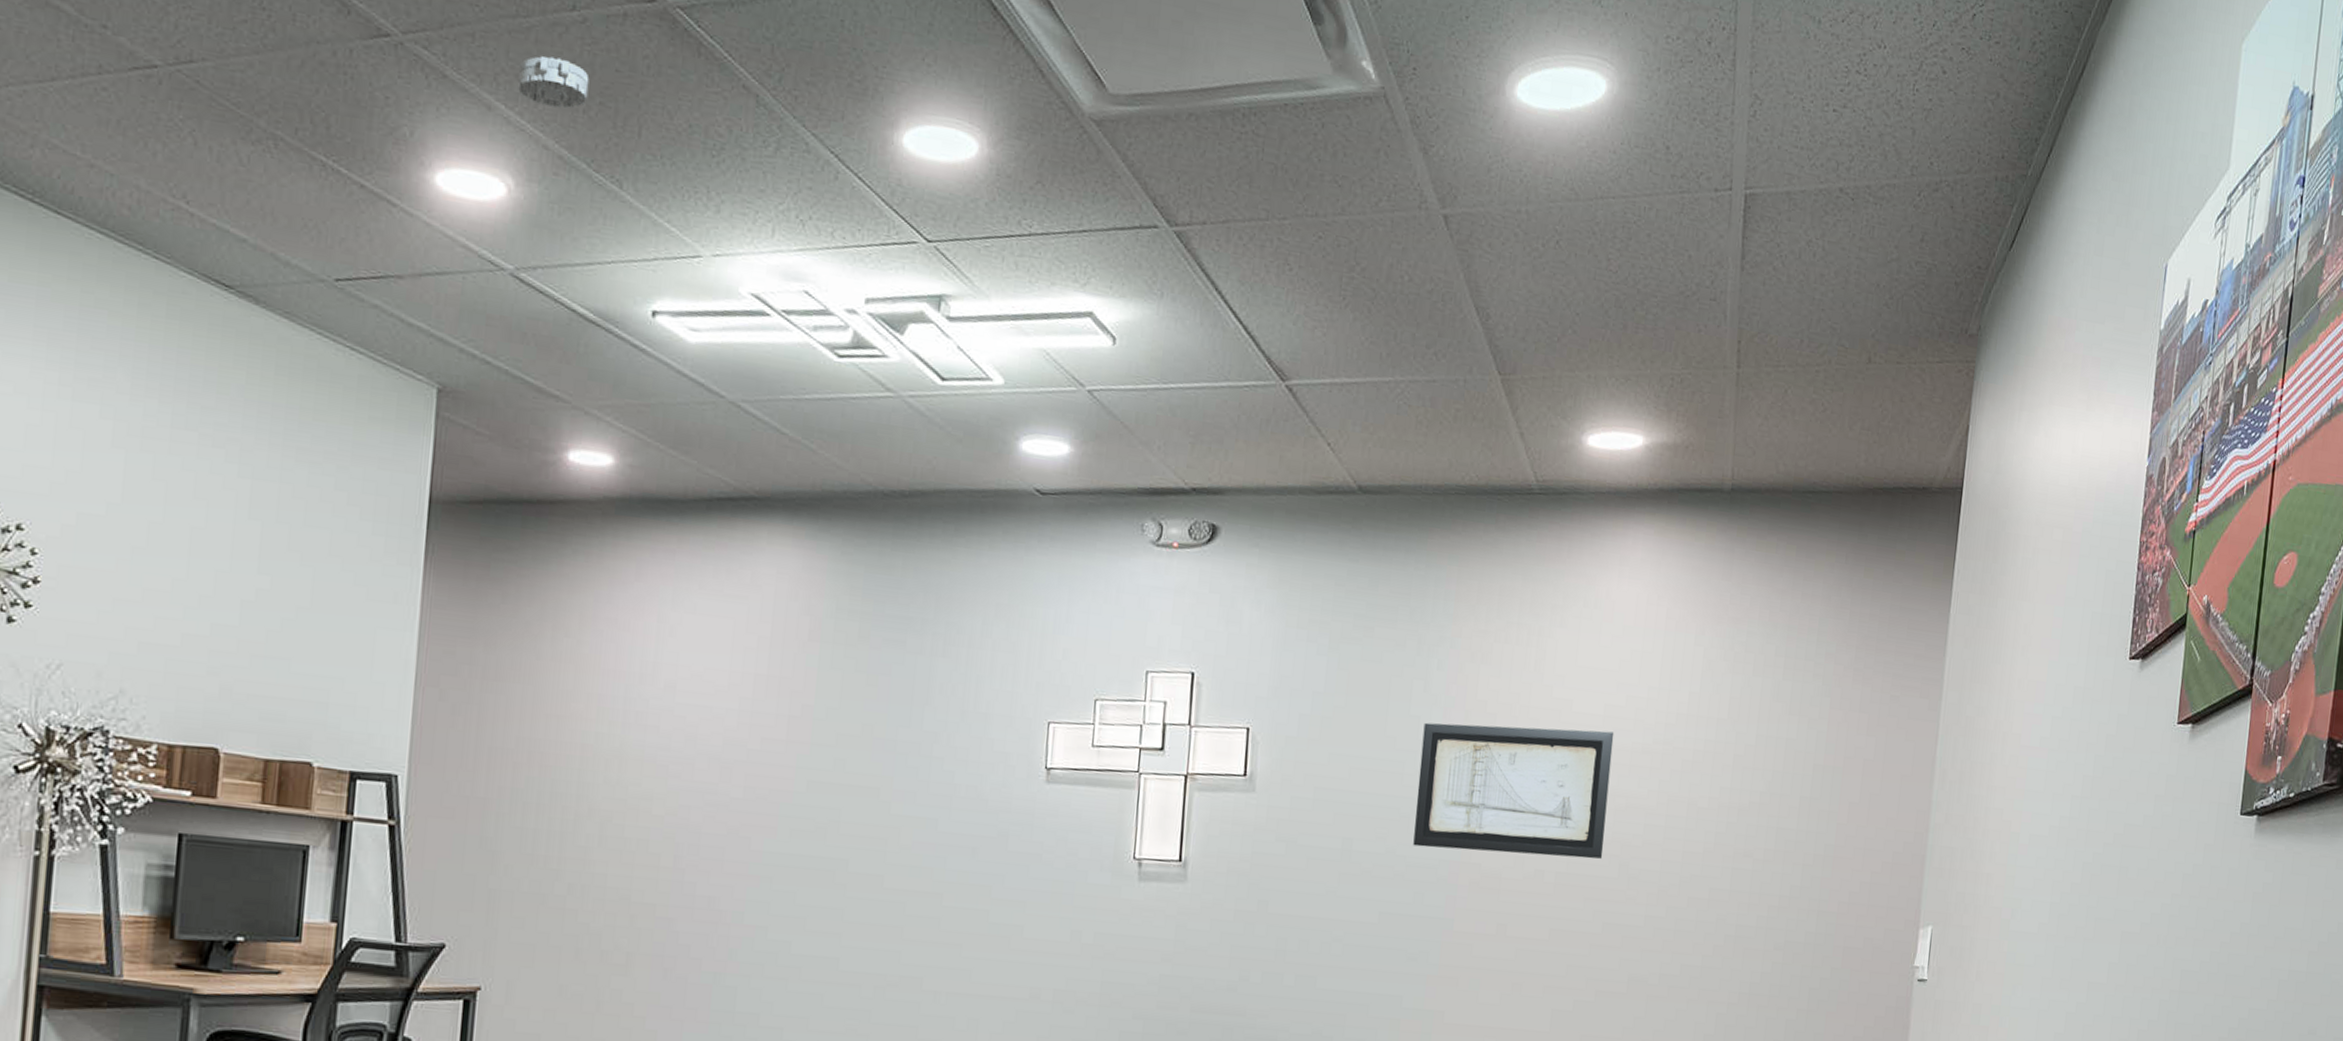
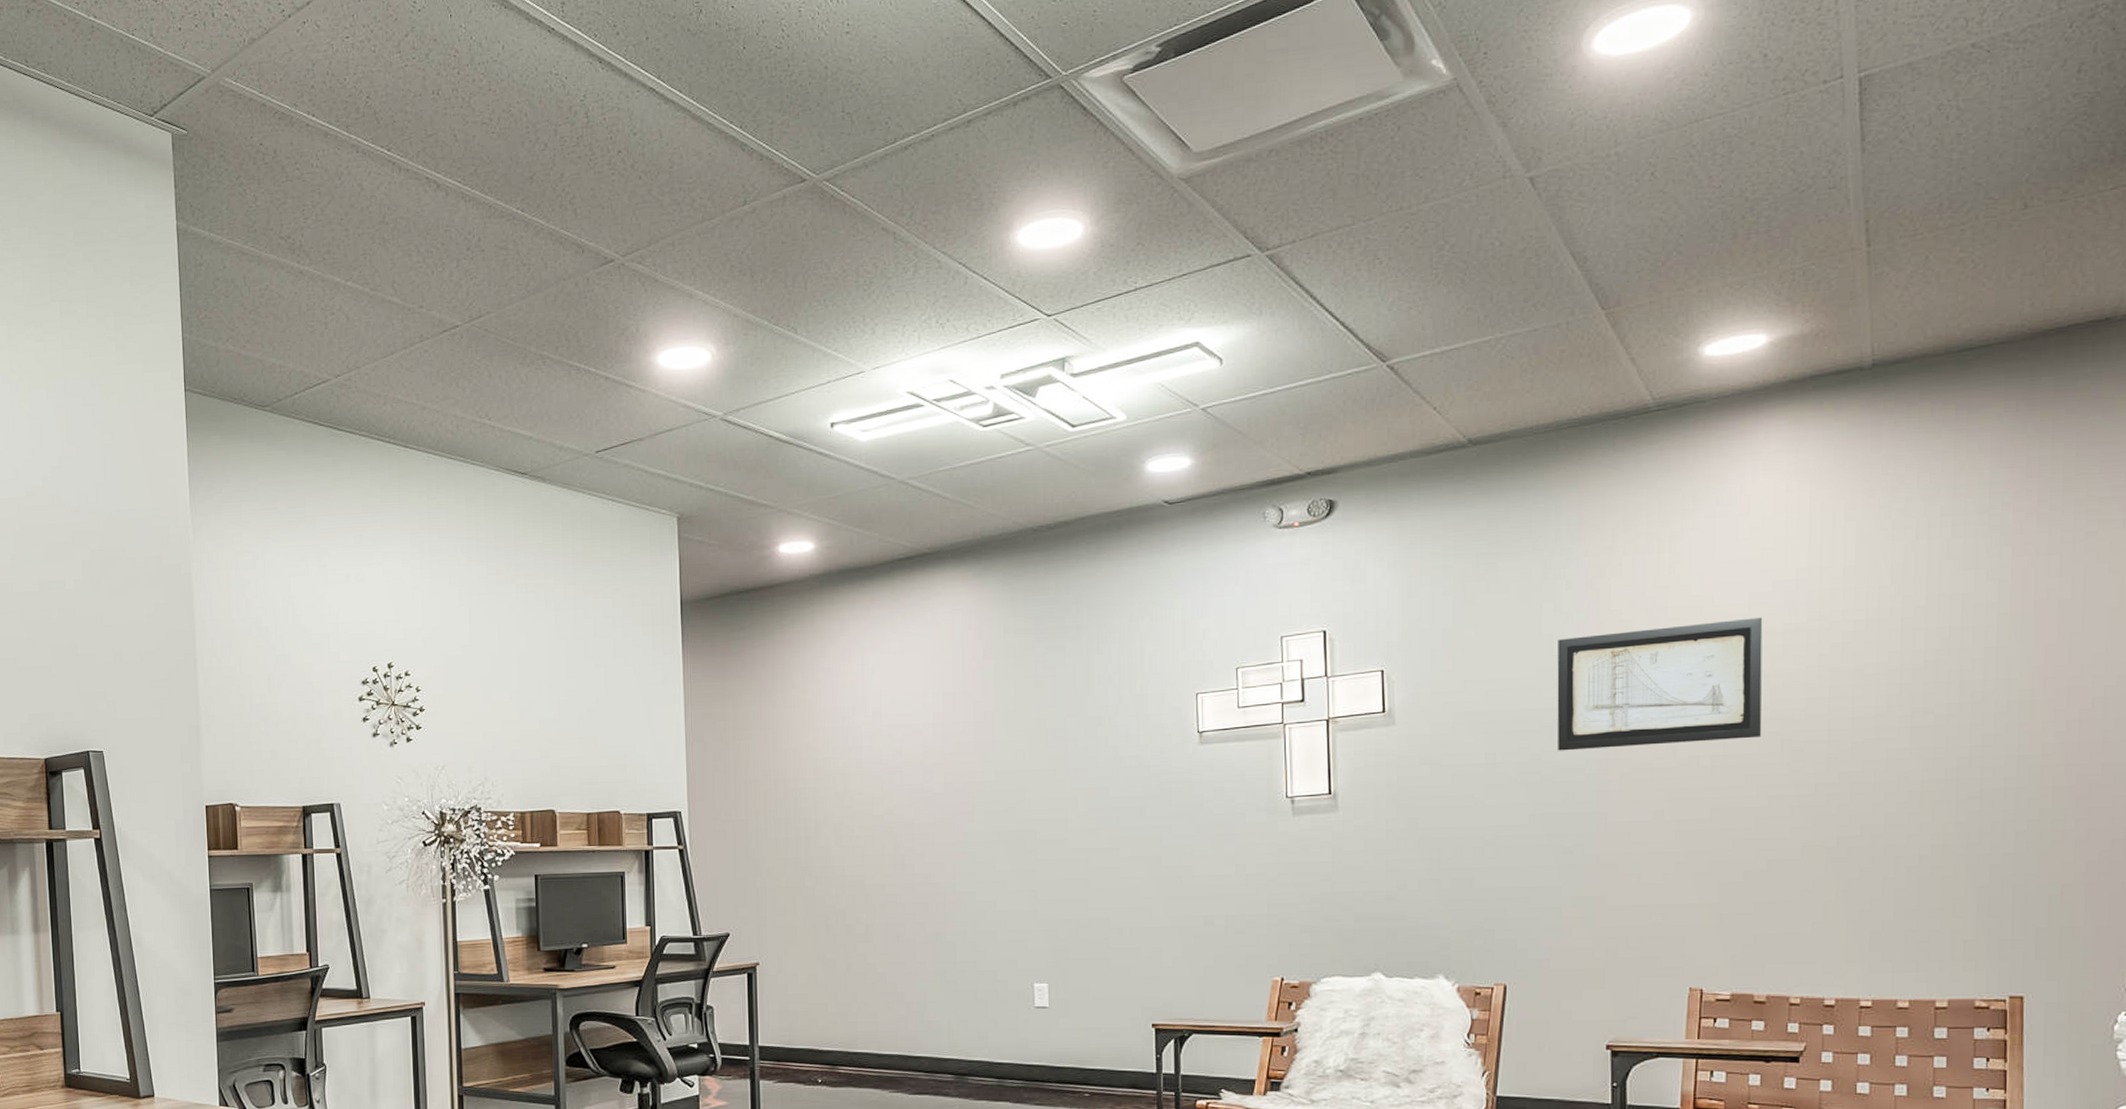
smoke detector: present [518,56,590,109] -> none [709,244,763,284]

